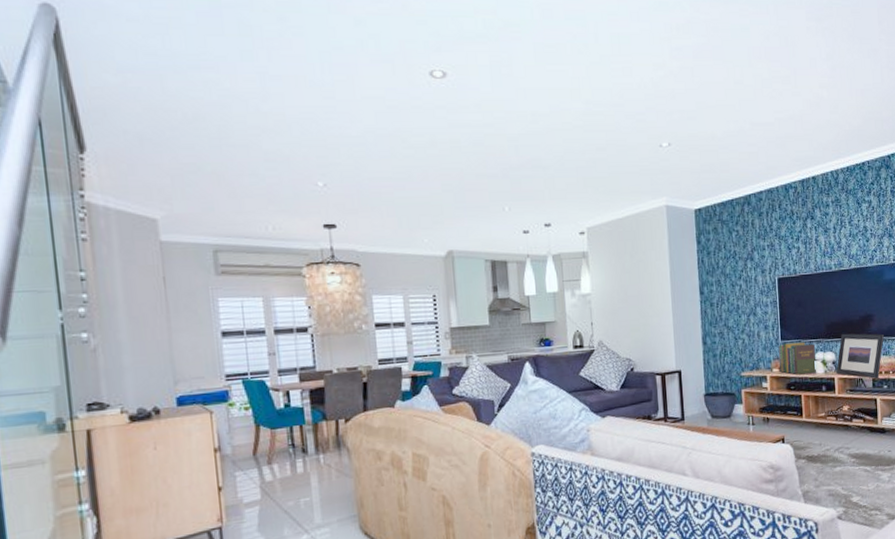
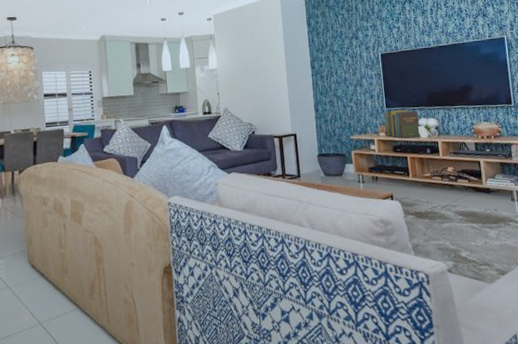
picture frame: present [836,333,884,379] -> none [439,101,484,143]

